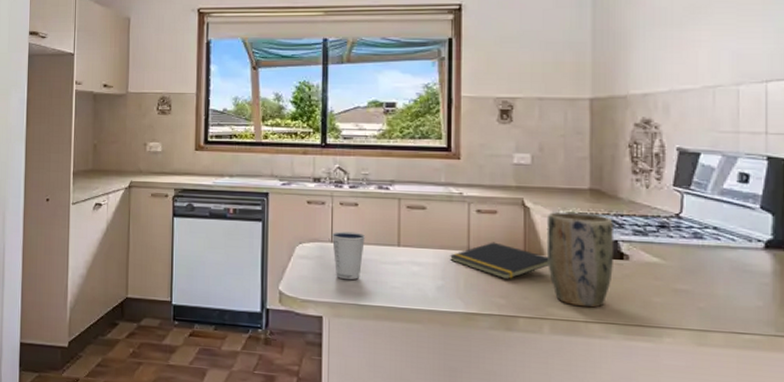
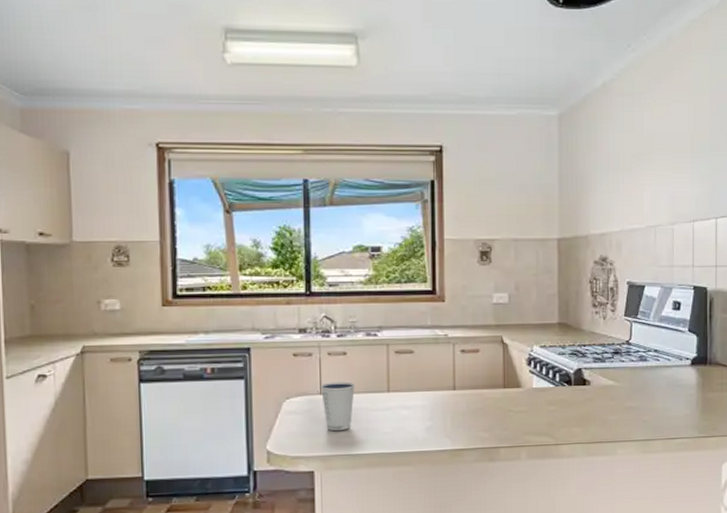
notepad: present [449,242,549,280] -> none [436,379,525,414]
plant pot: present [546,211,615,308] -> none [522,345,579,432]

